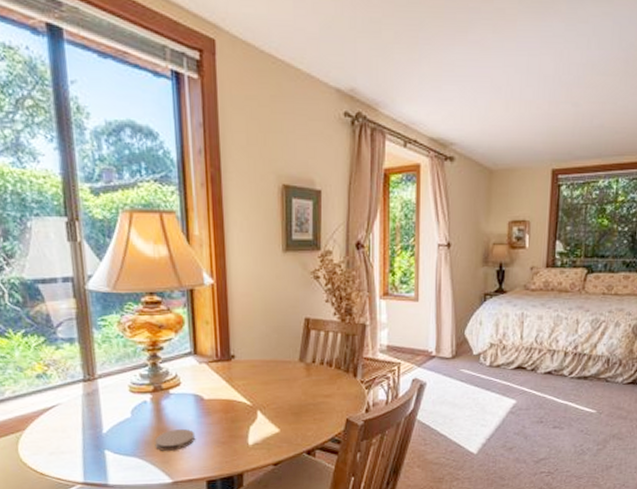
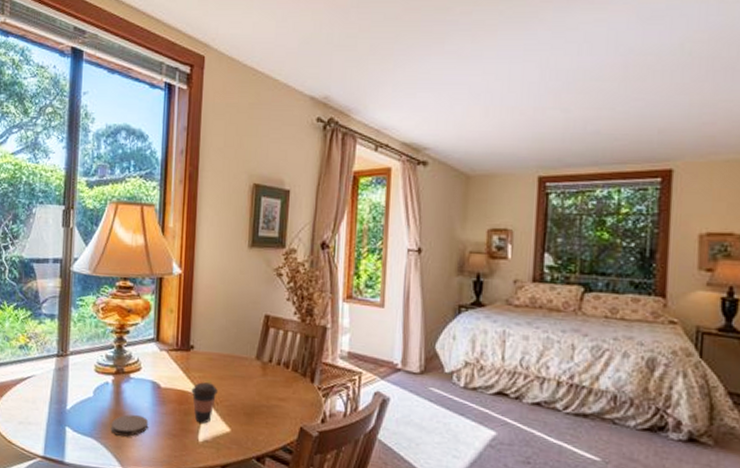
coffee cup: none [236,389,264,428] -> present [191,382,218,424]

